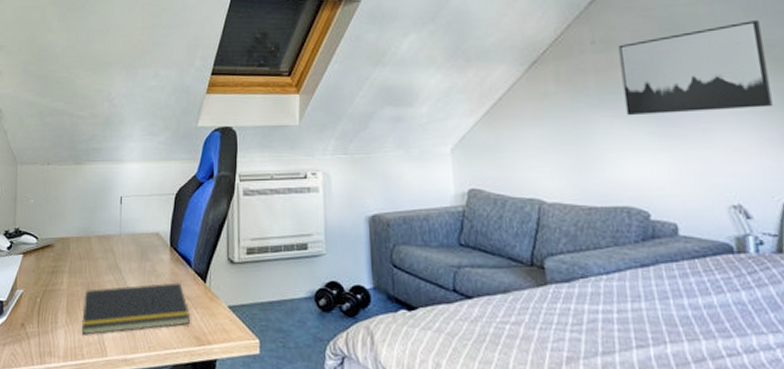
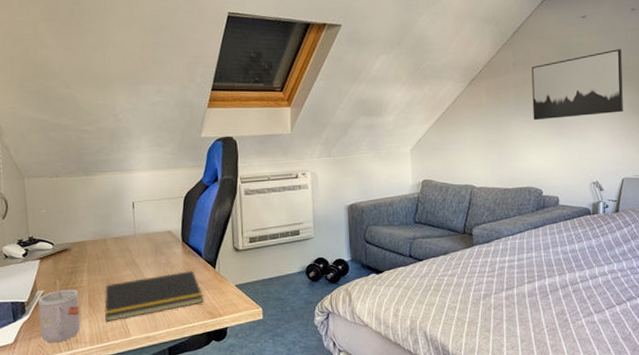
mug: none [15,278,57,353] -> present [38,279,81,343]

